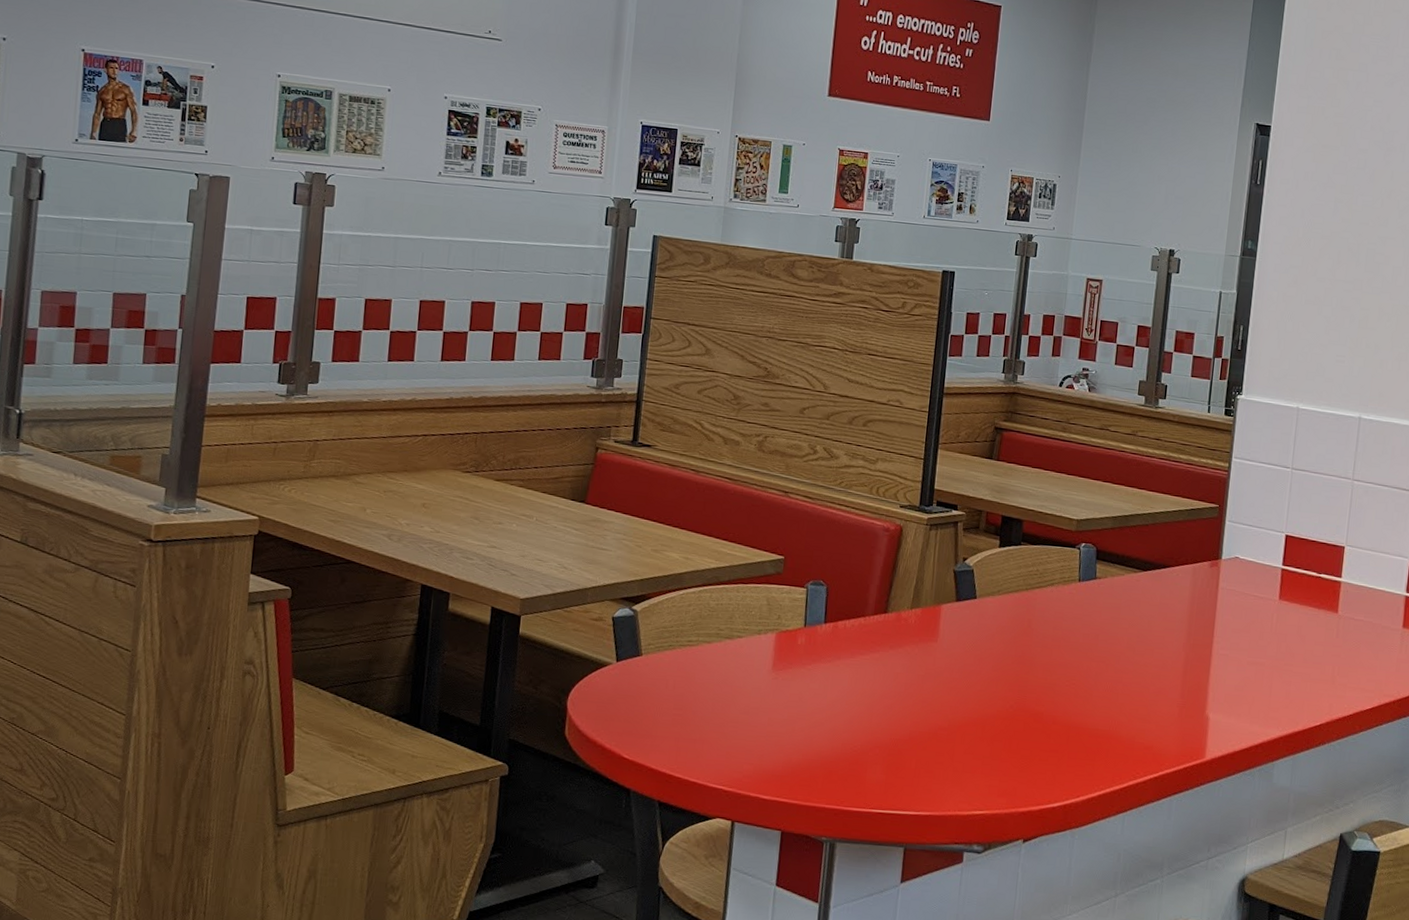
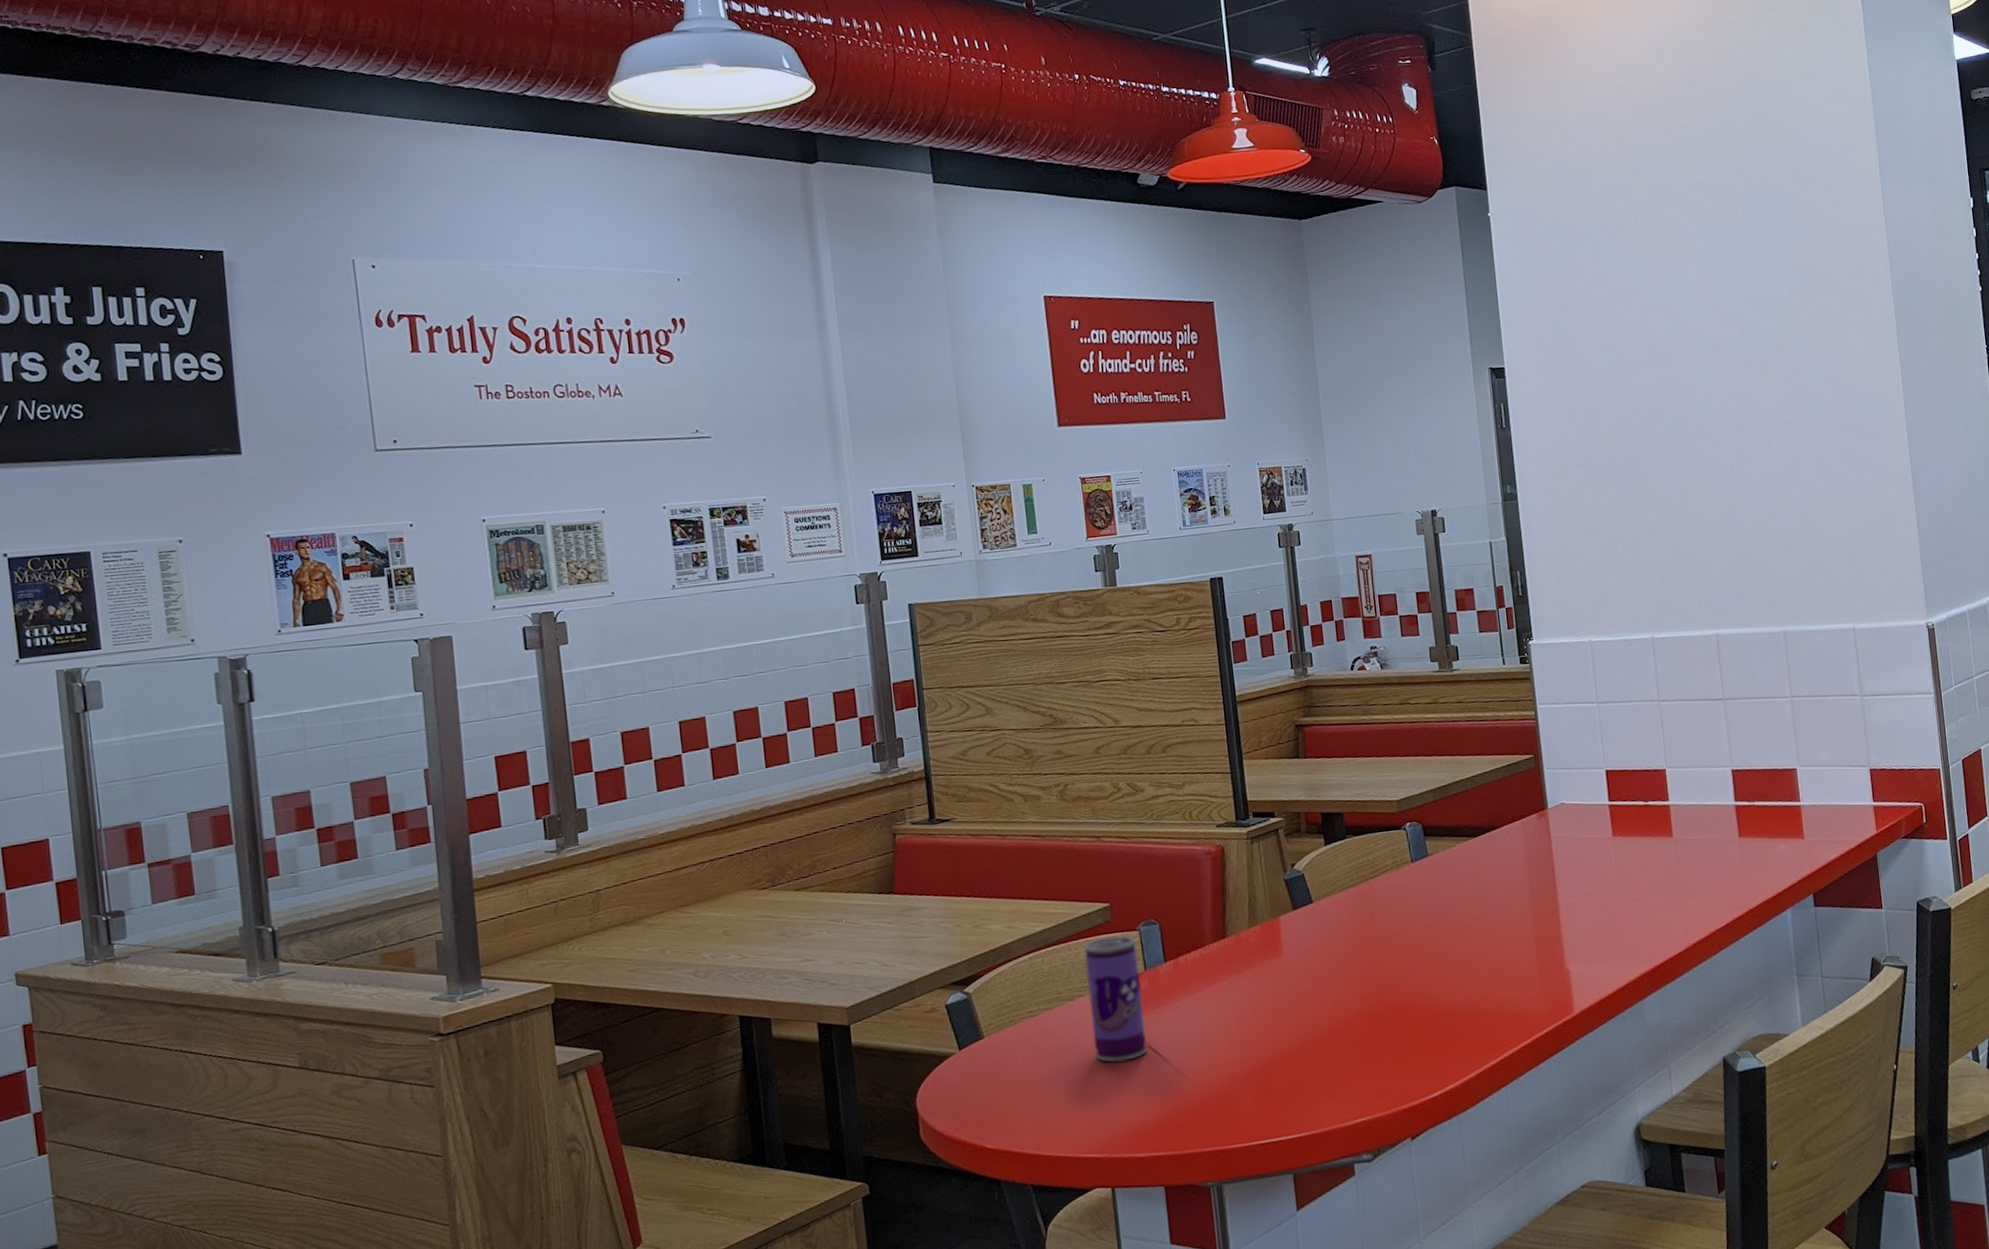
beverage can: none [742,586,802,707] -> present [1084,936,1147,1062]

